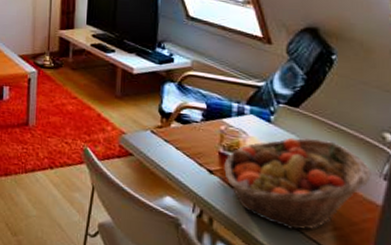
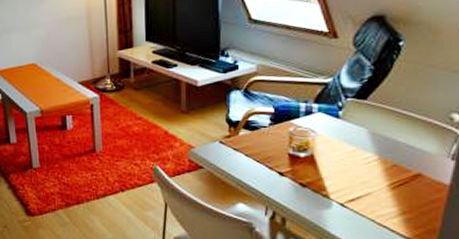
fruit basket: present [224,137,371,230] -> none [294,128,439,219]

